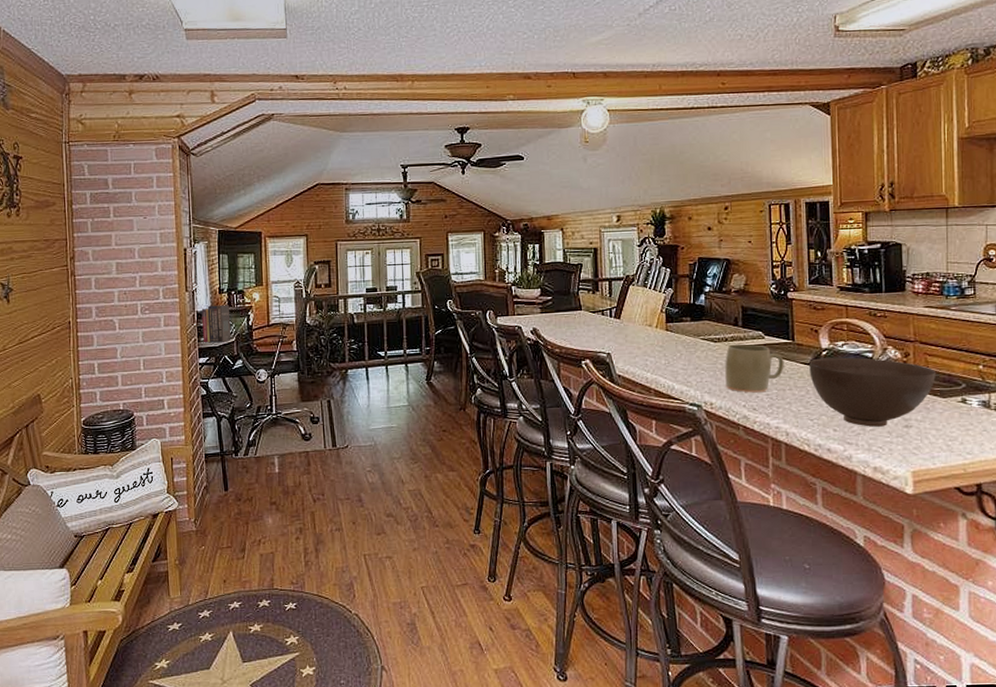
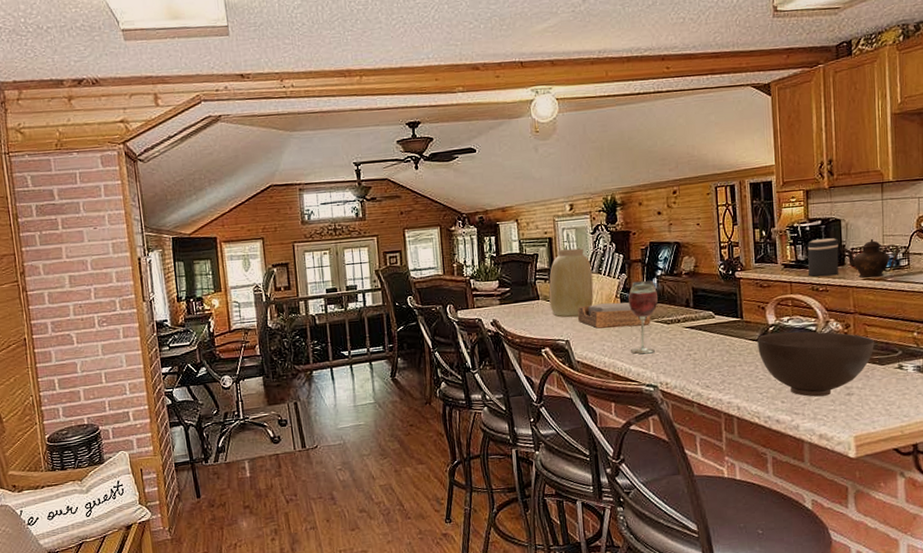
books: present [201,304,232,343] -> none [160,312,194,353]
vase: none [591,260,638,330] -> present [548,248,594,318]
napkin holder: none [620,317,697,343] -> present [577,302,651,329]
wineglass: none [673,296,706,372] -> present [628,280,659,354]
mug: present [725,344,784,393] -> none [678,324,734,371]
cylinder: none [865,262,899,302] -> present [807,238,839,277]
teapot: none [901,264,965,306] -> present [841,238,900,279]

